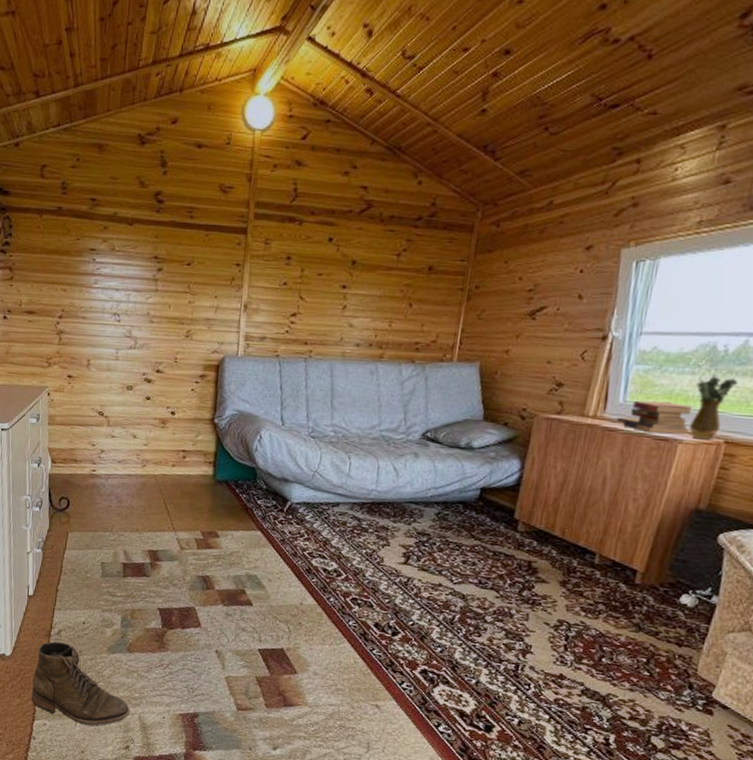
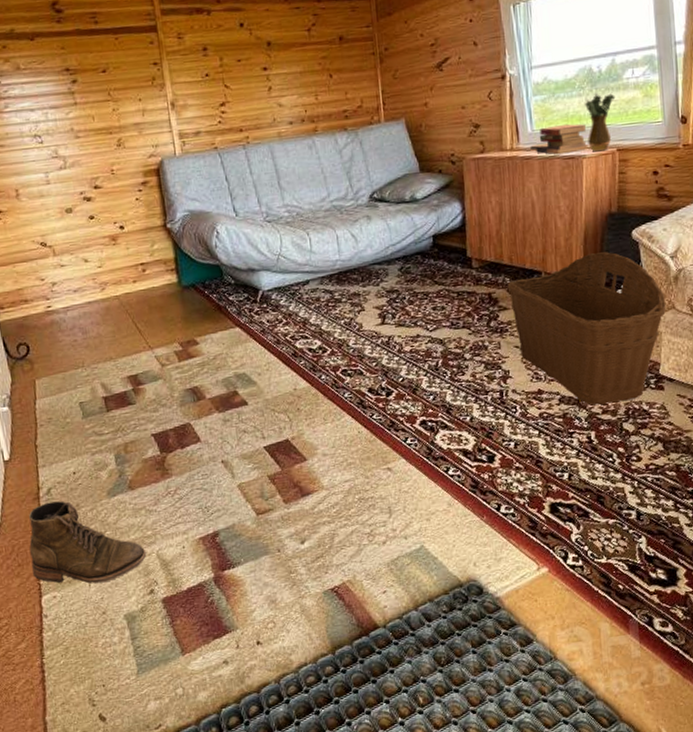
wicker basket: none [549,547,742,715] -> present [507,252,666,406]

